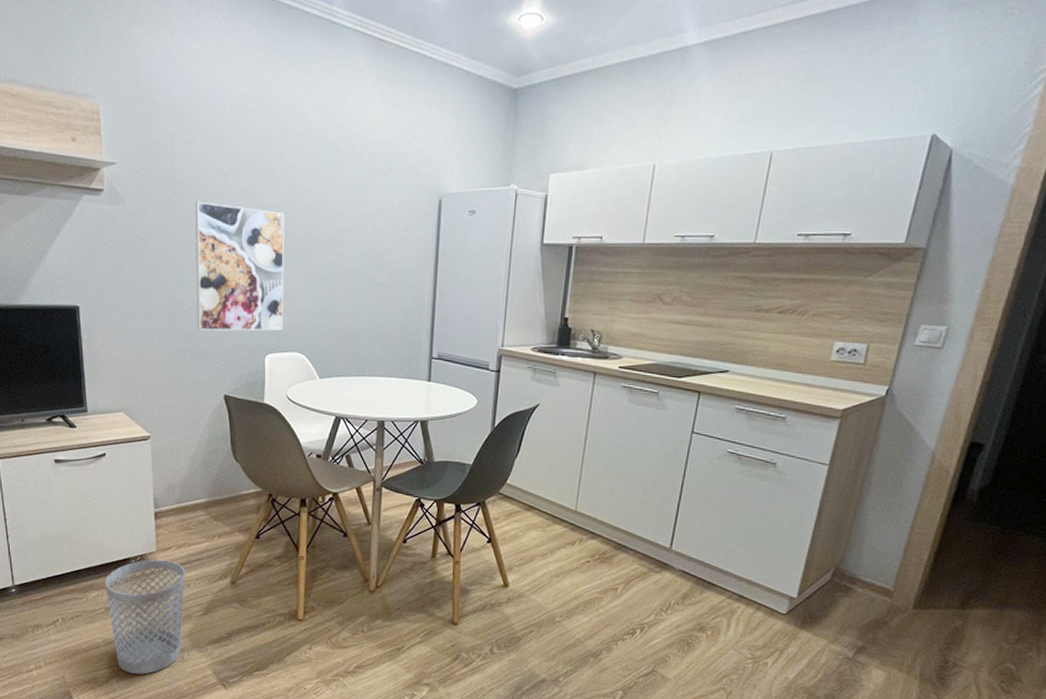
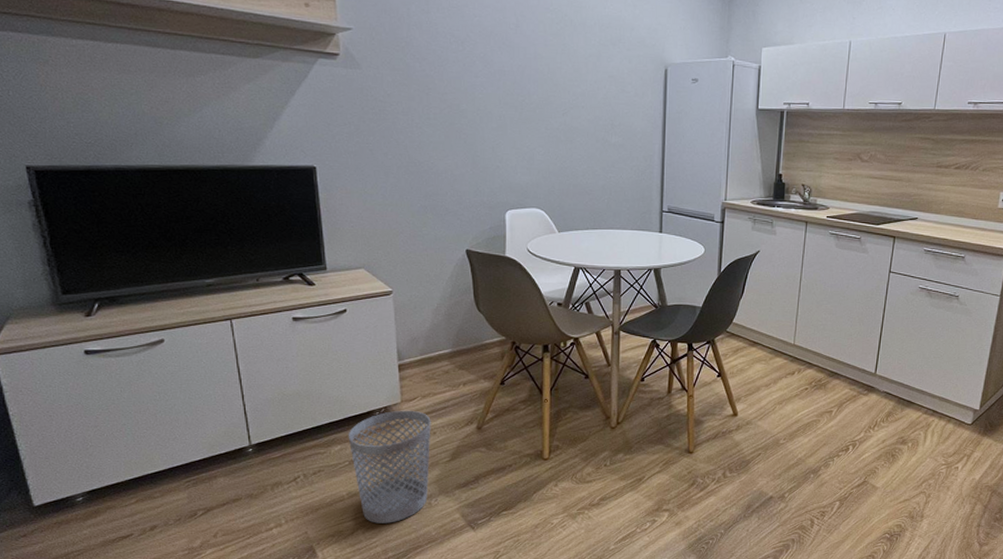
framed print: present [195,201,285,331] -> none [432,66,523,189]

